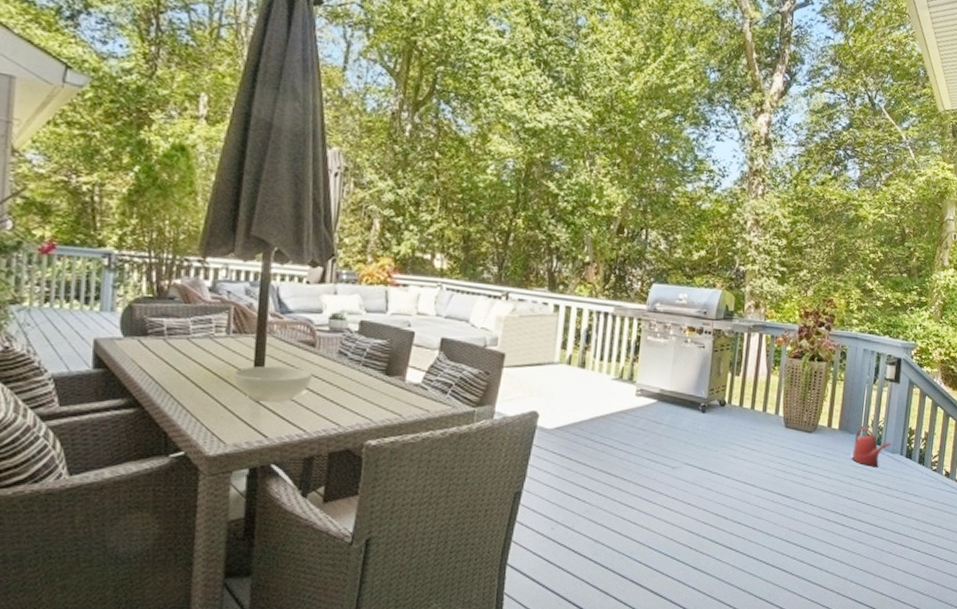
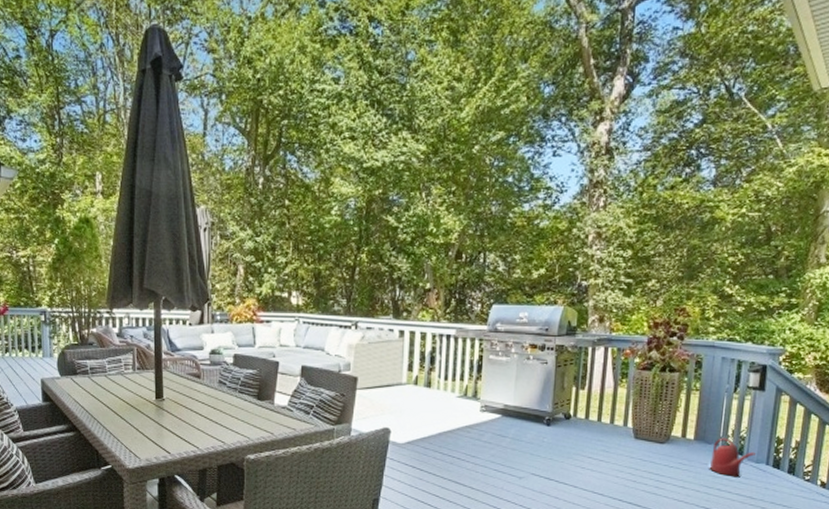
bowl: present [234,365,313,404] -> none [142,395,201,426]

